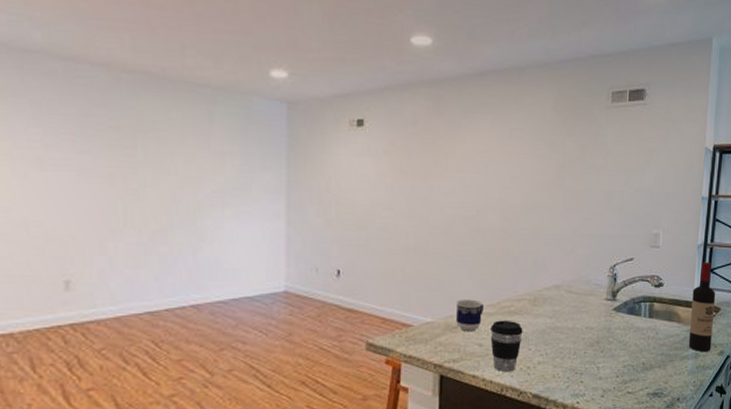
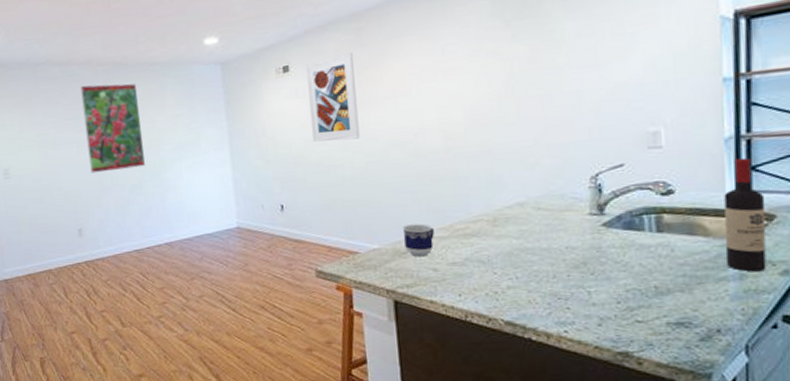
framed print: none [92,92,177,210] -> present [80,83,146,174]
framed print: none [379,118,429,208] -> present [306,52,360,142]
coffee cup: present [490,320,523,372] -> none [445,243,484,298]

